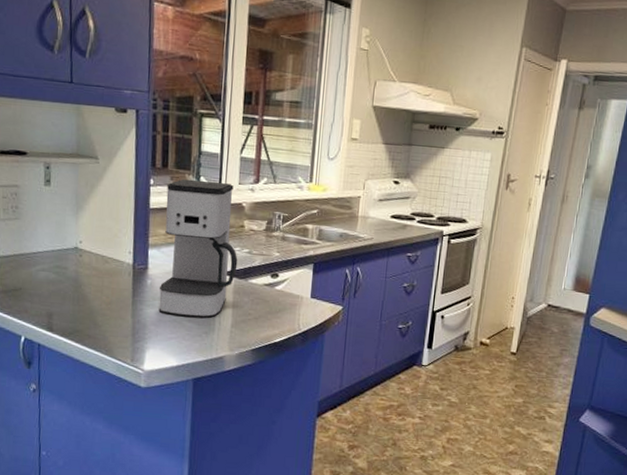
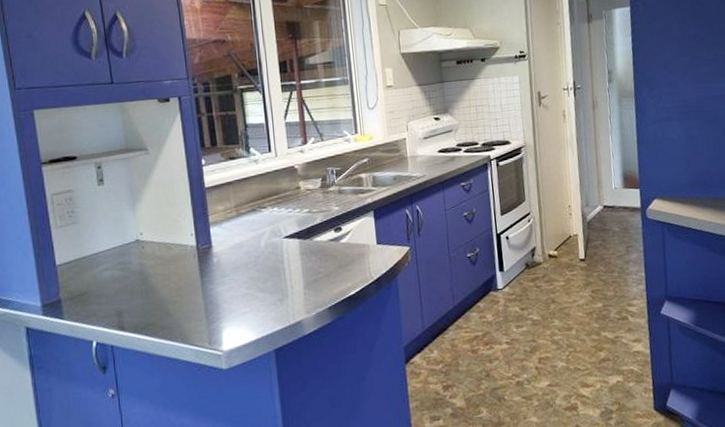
coffee maker: present [158,179,238,319] -> none [219,150,301,289]

